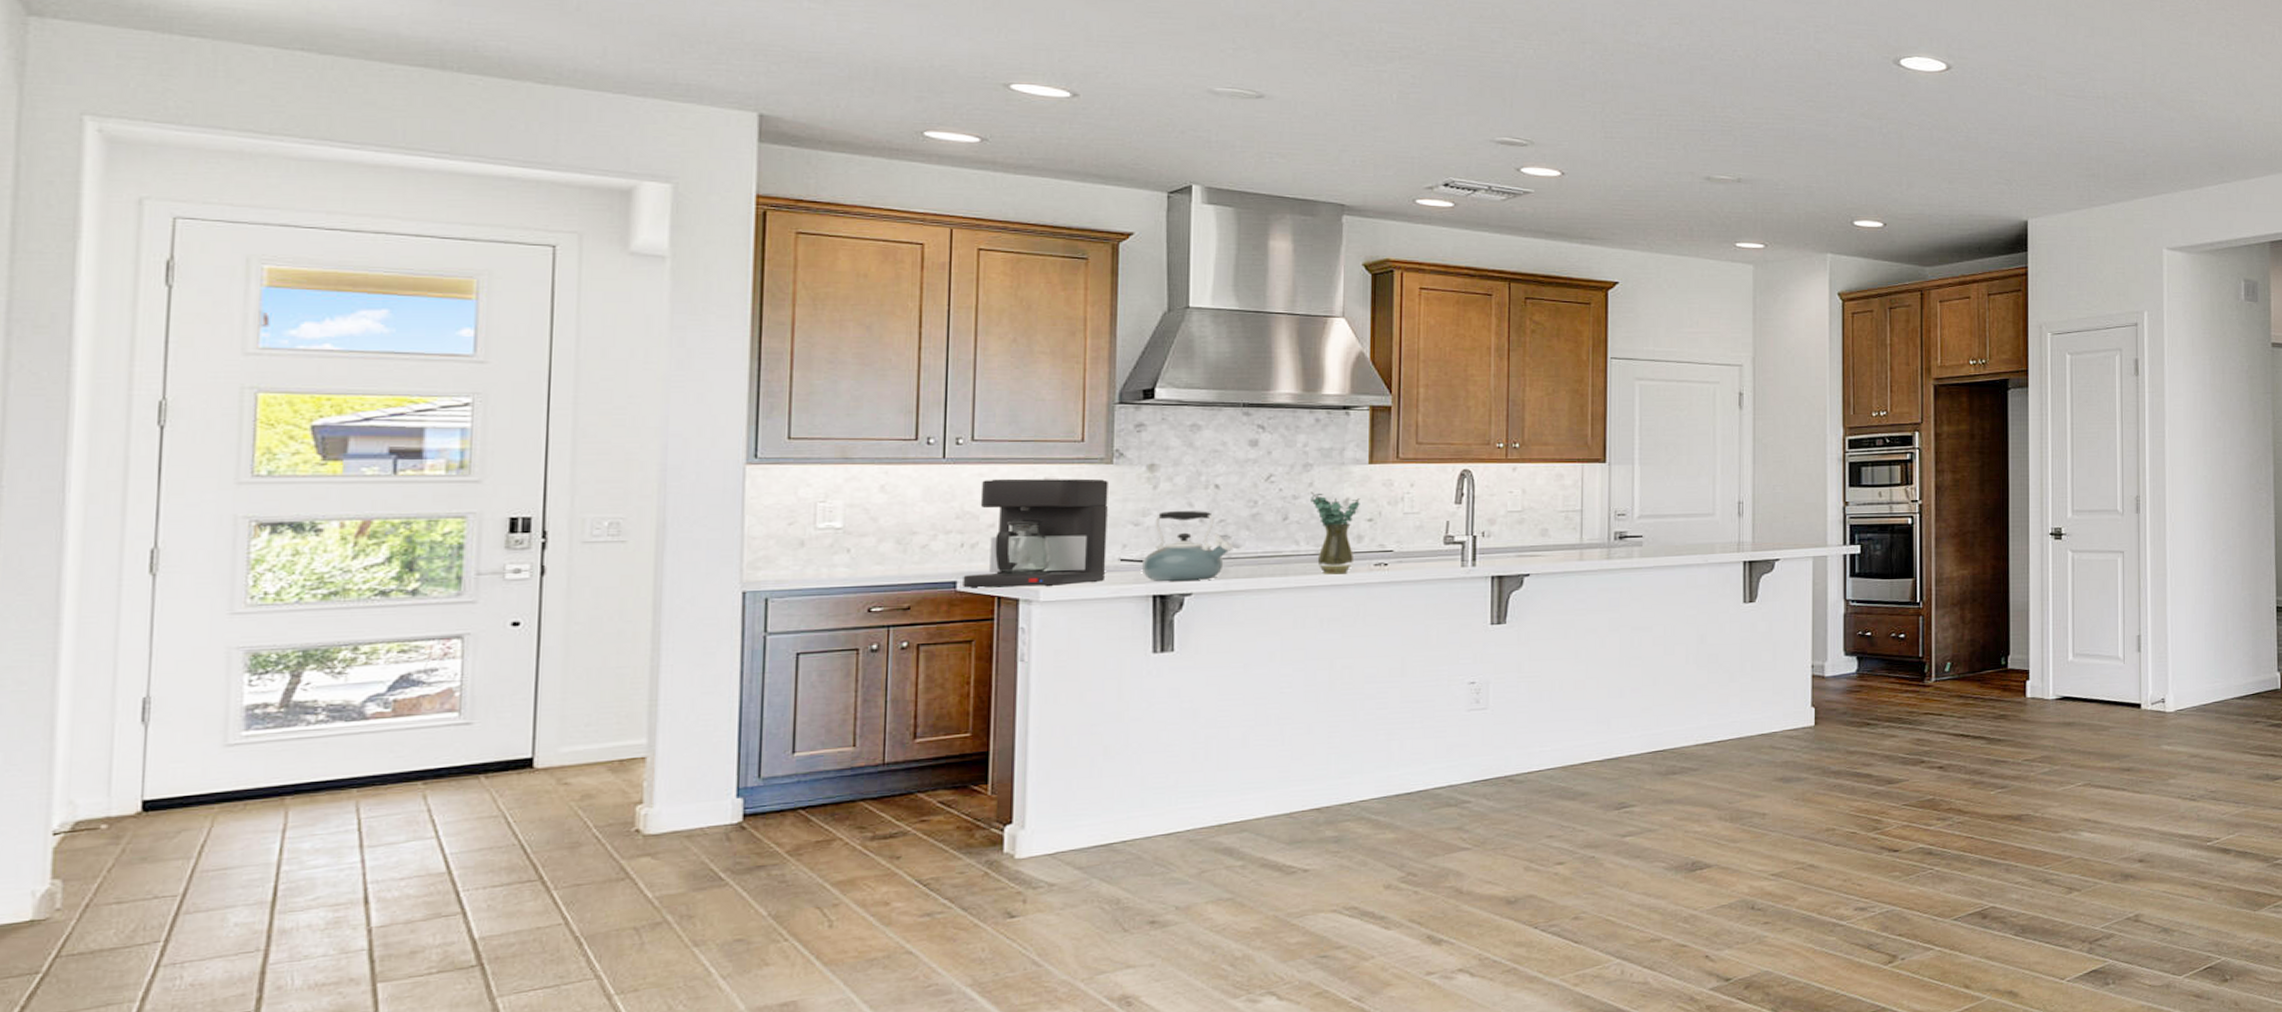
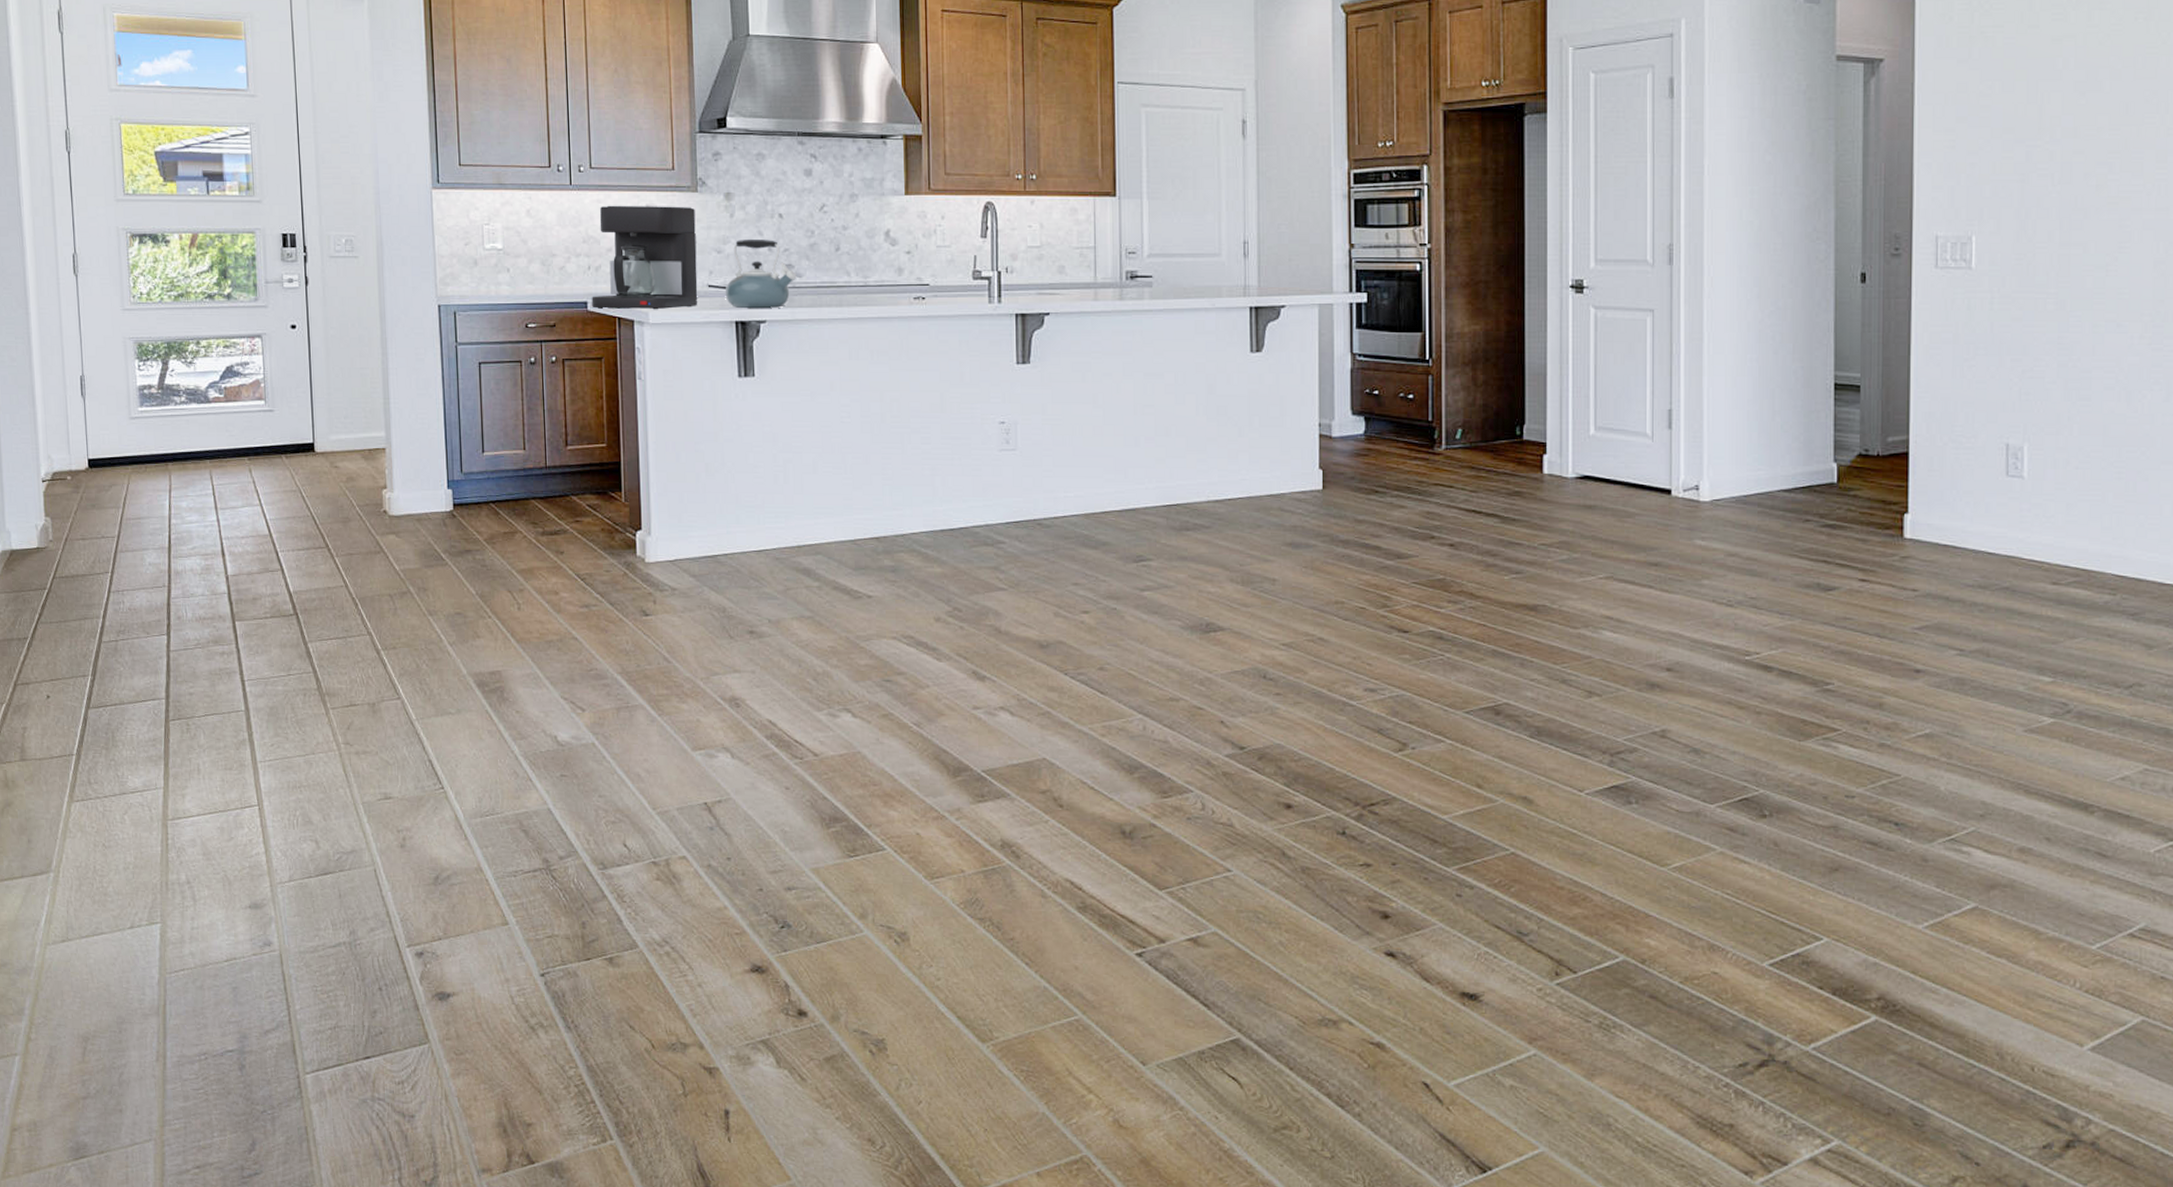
vase: present [1311,491,1360,575] -> none [858,222,899,307]

